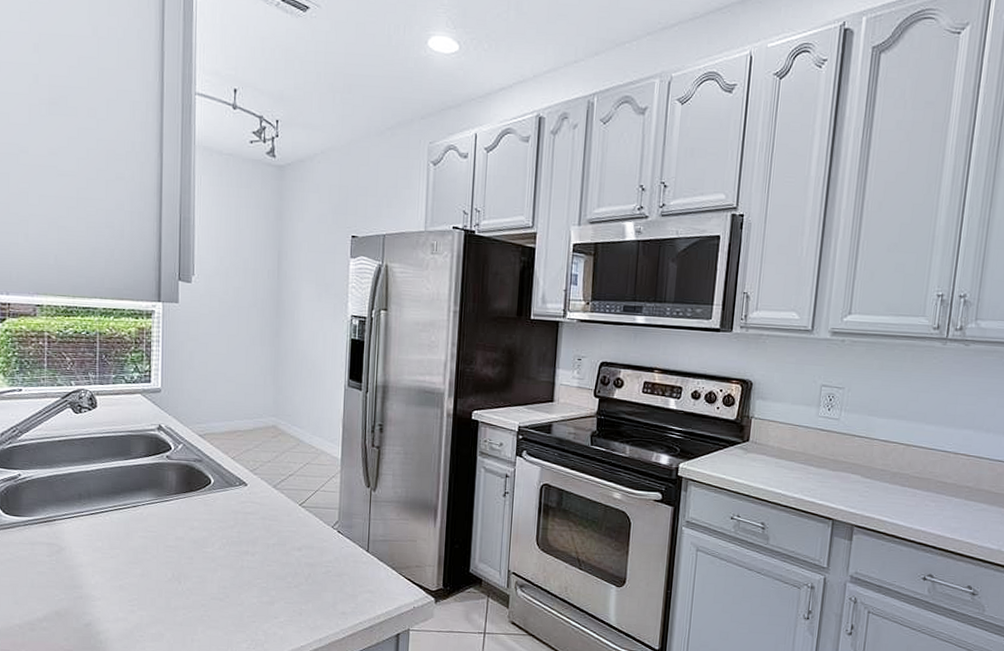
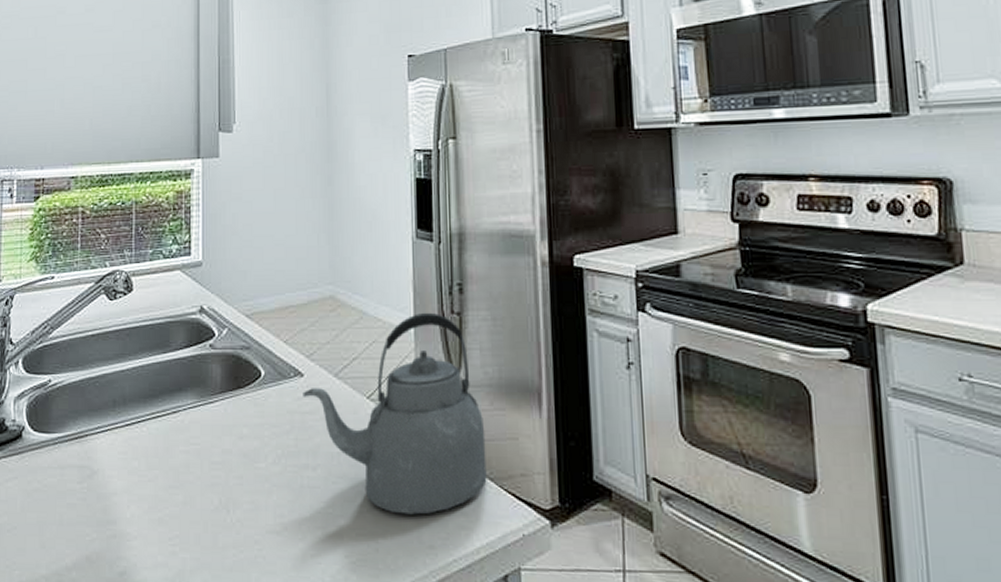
kettle: none [246,444,392,591] -> present [303,312,487,515]

